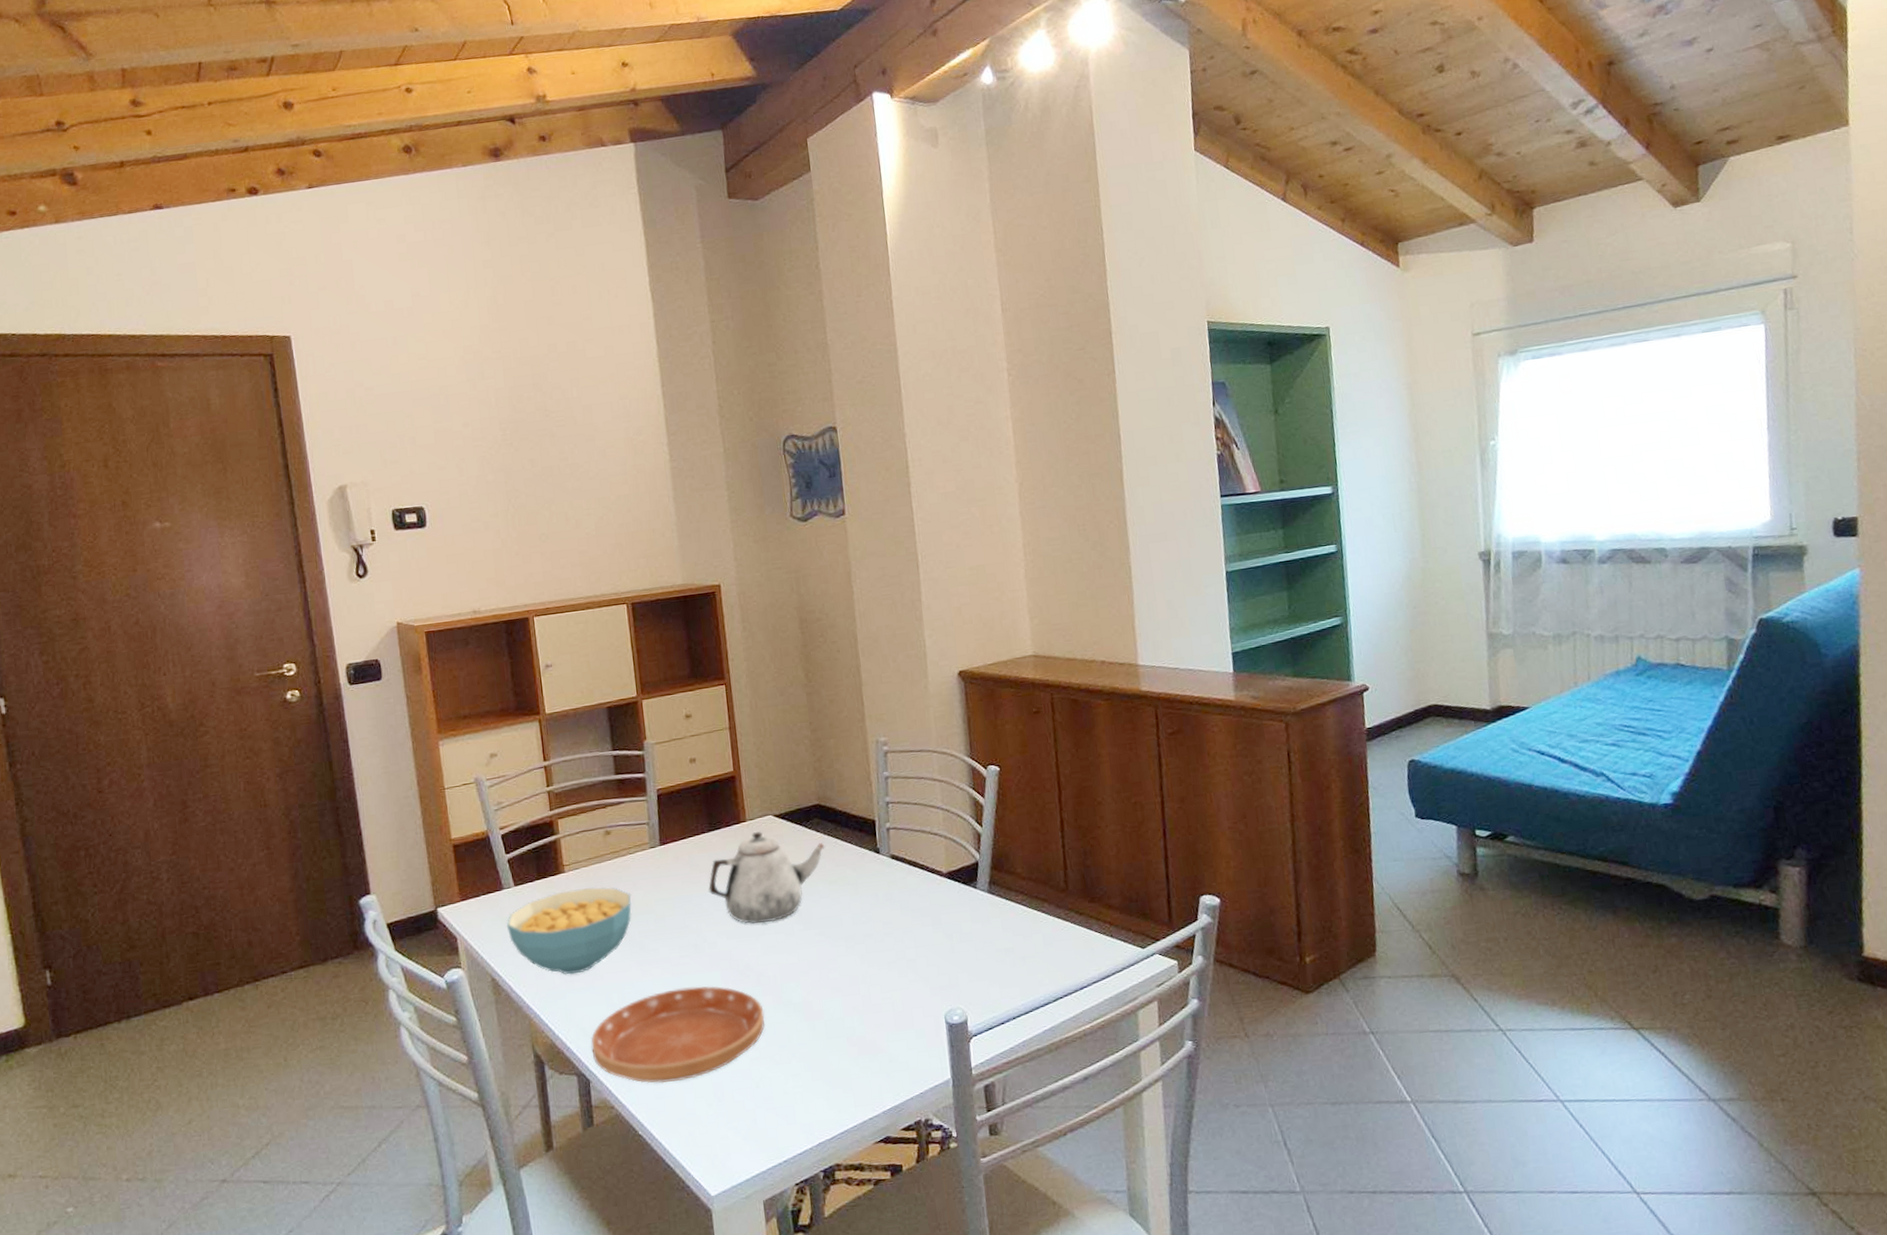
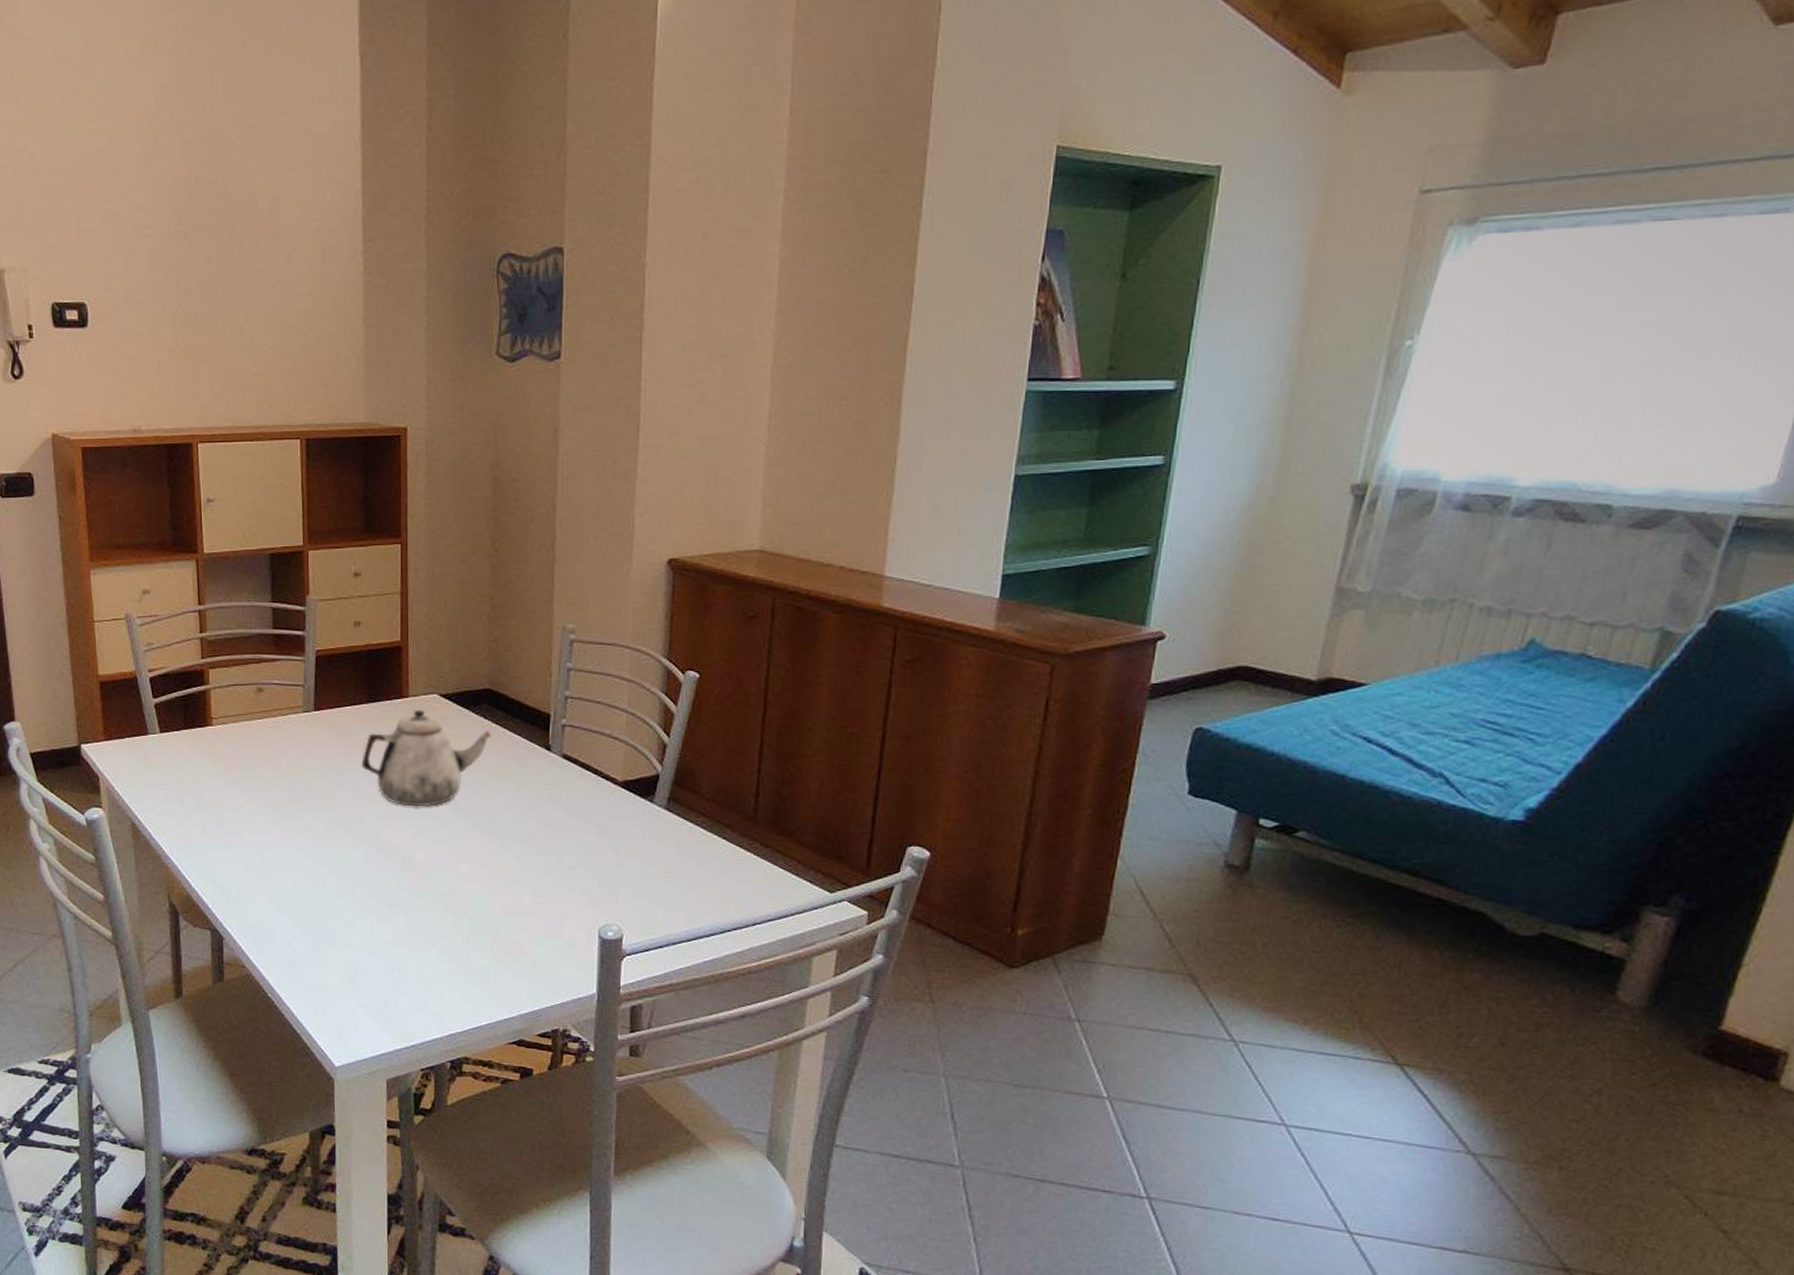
cereal bowl: present [507,887,632,975] -> none [150,745,280,831]
saucer: present [591,986,766,1084] -> none [227,860,407,953]

